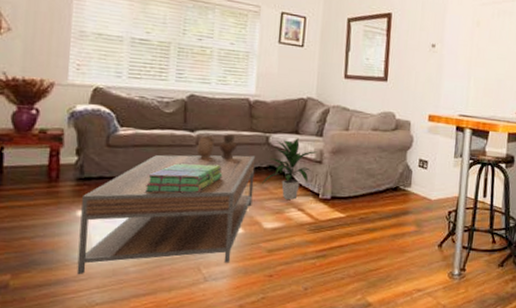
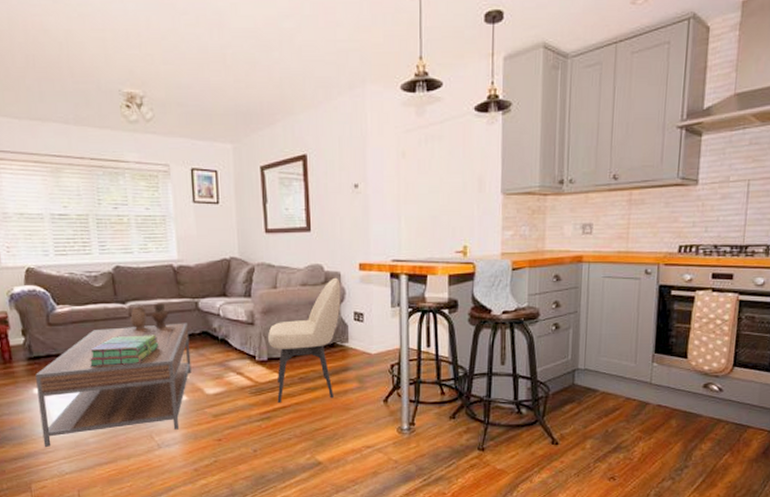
indoor plant: present [262,138,318,200] -> none [198,301,248,364]
chair: none [334,125,410,242] -> present [268,277,341,403]

